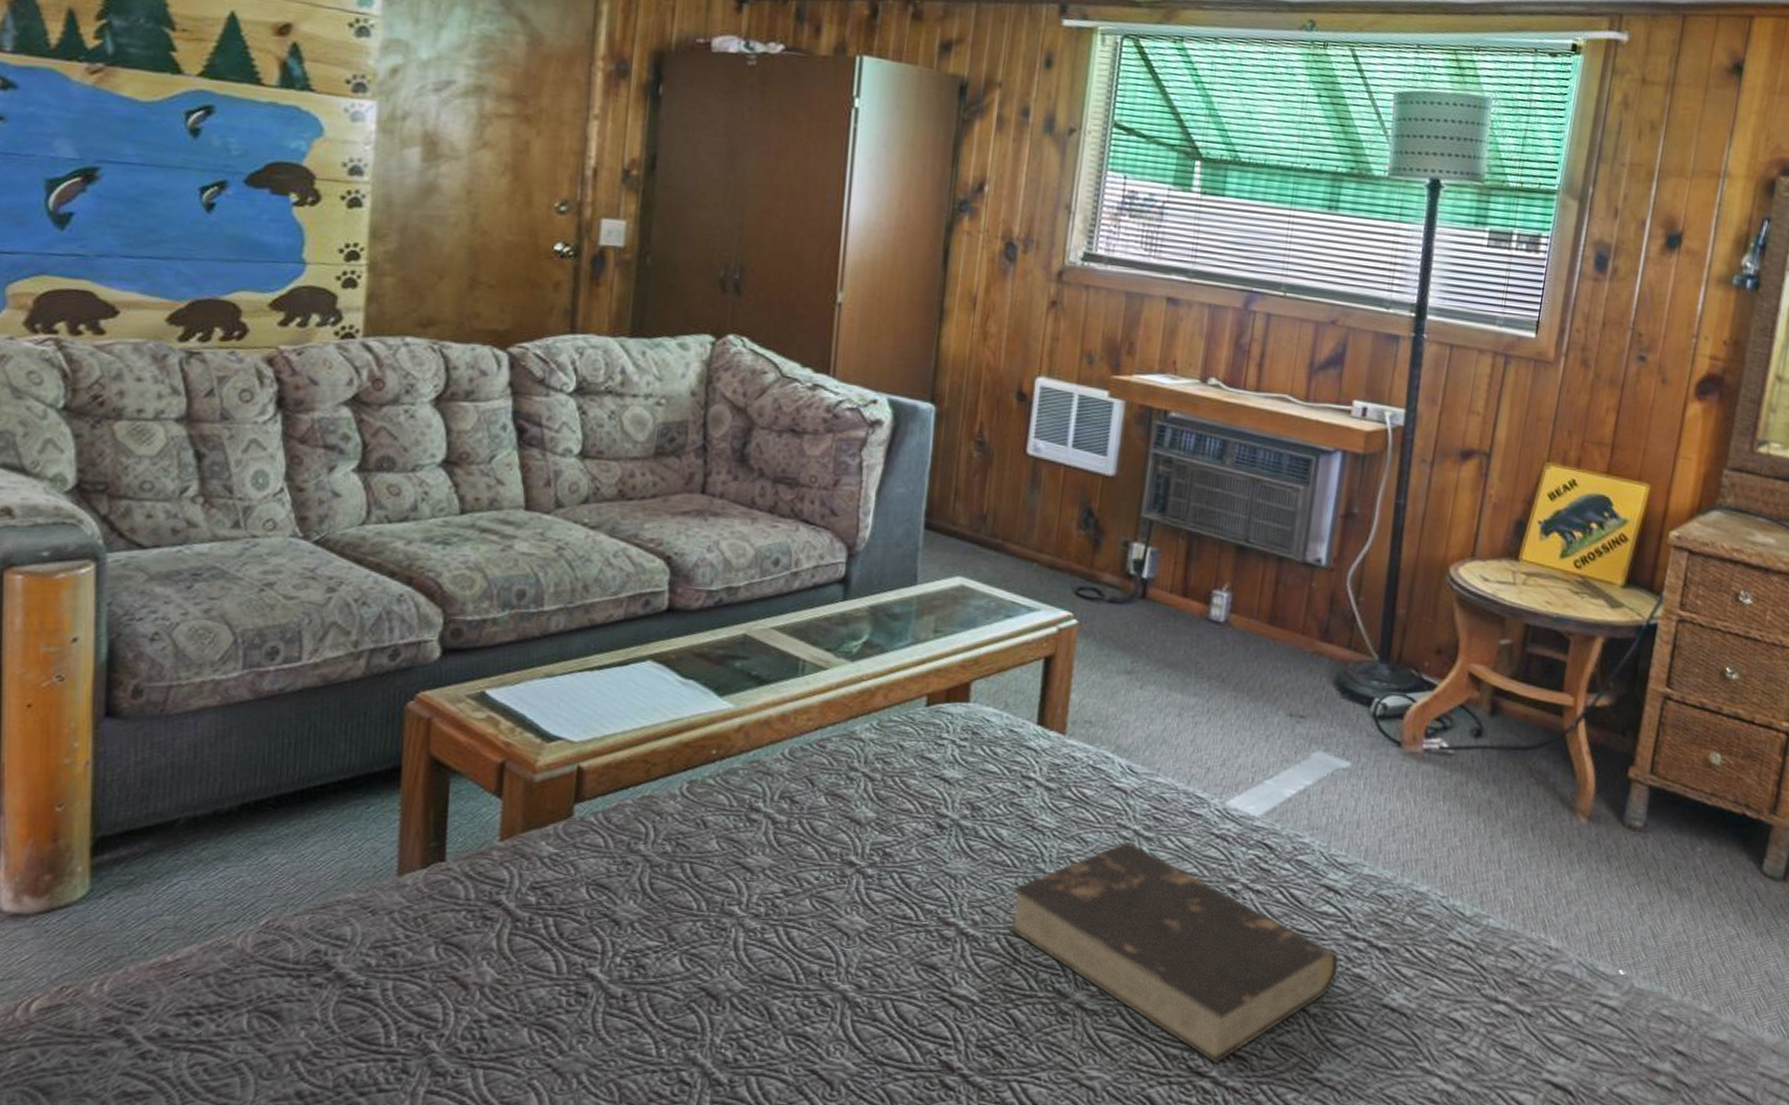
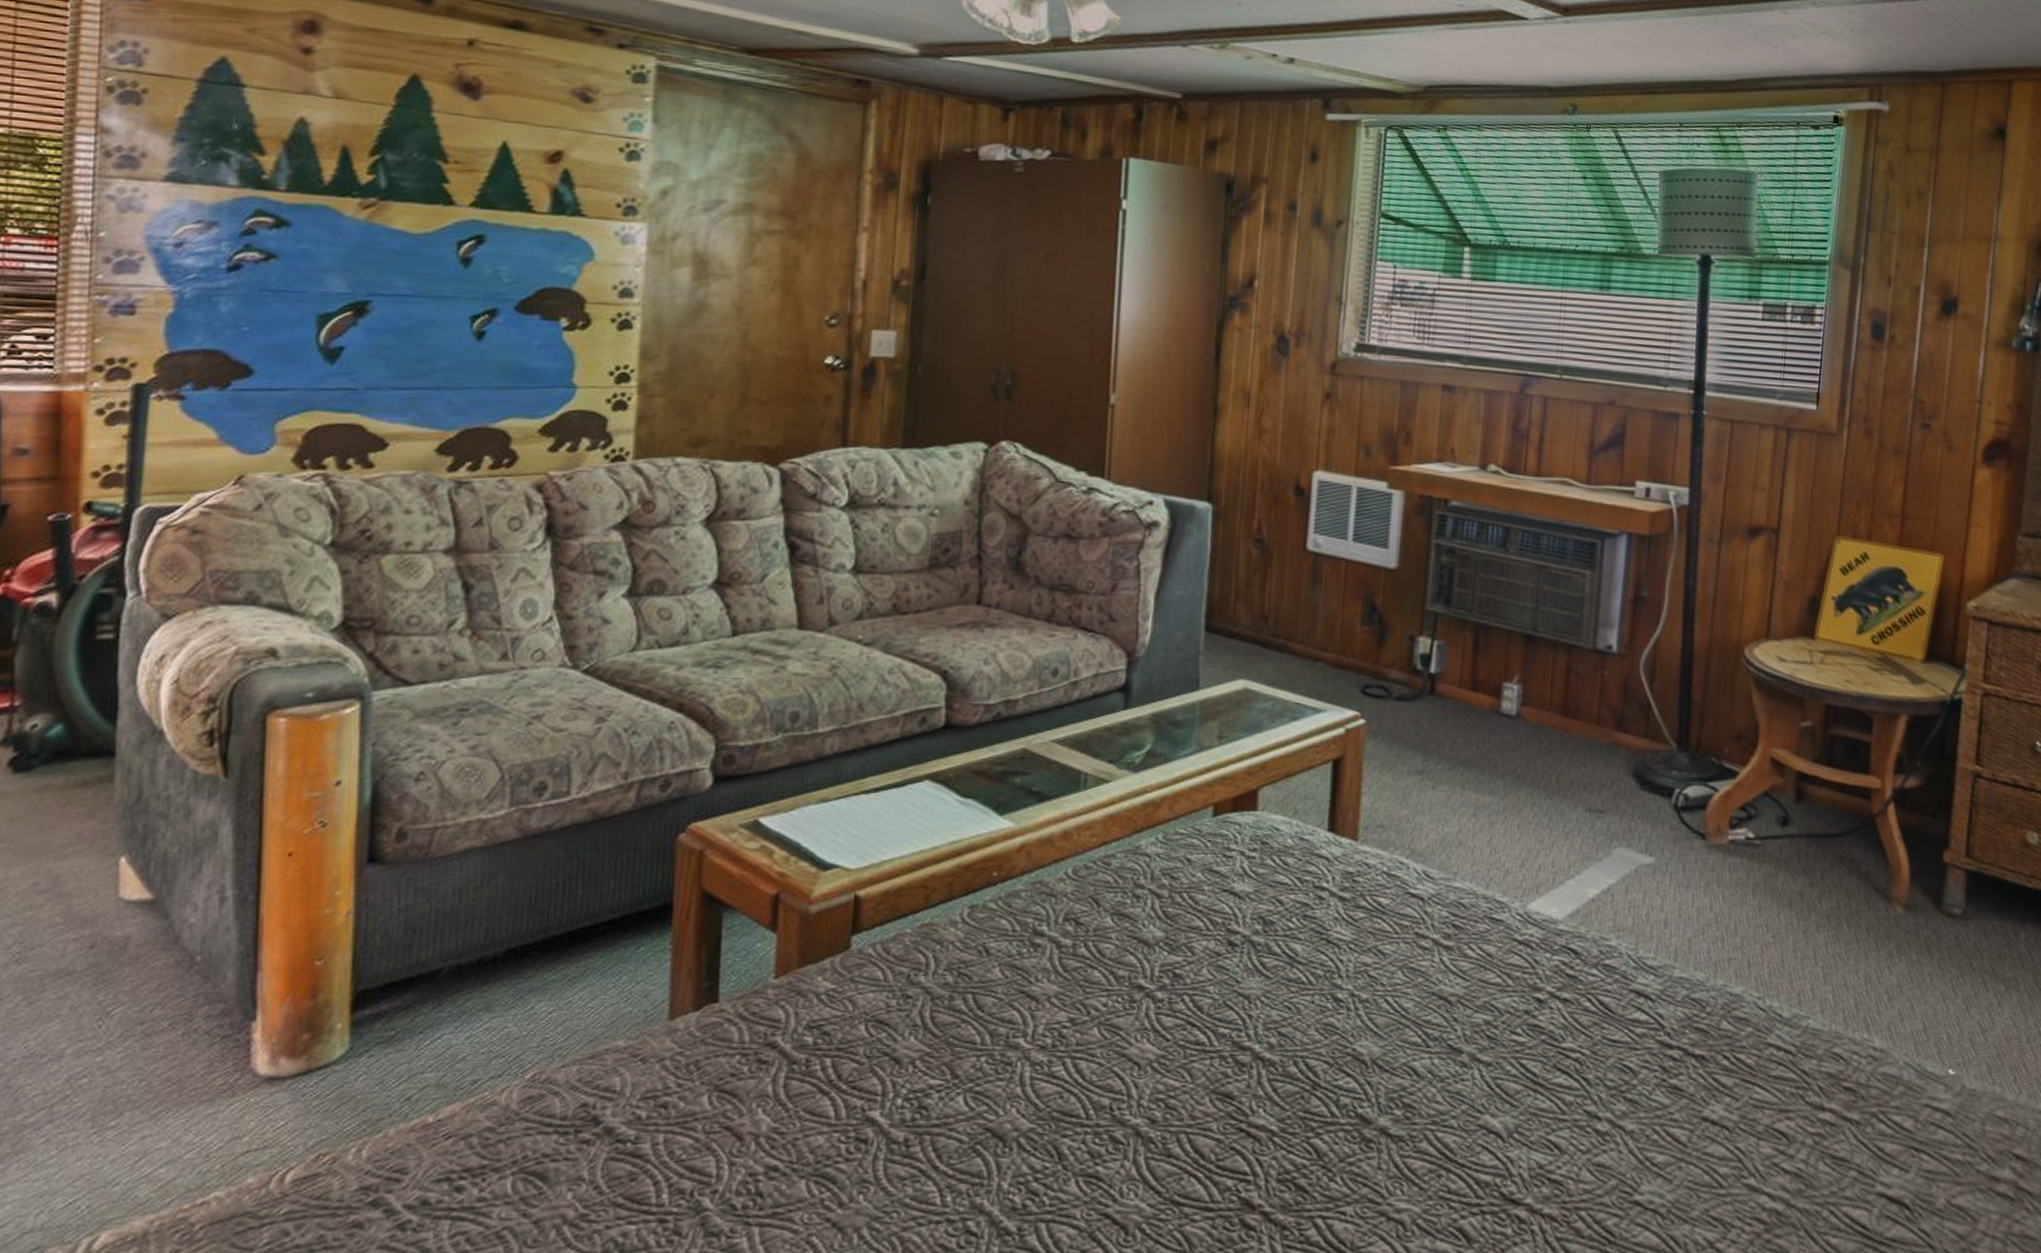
book: present [1007,842,1339,1063] -> none [1305,953,1654,1189]

